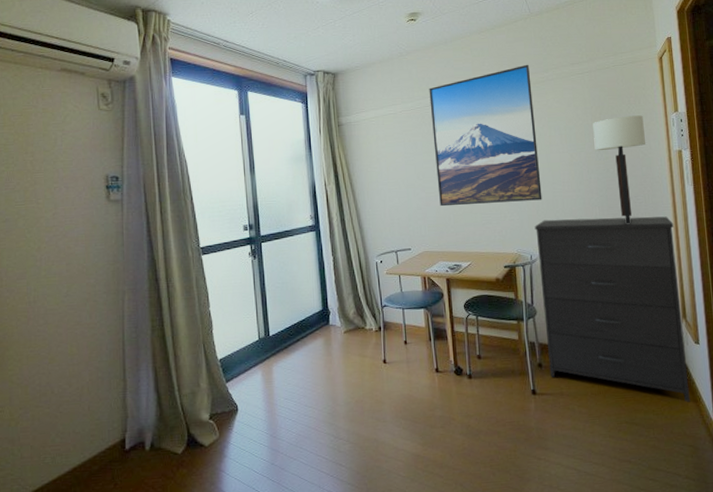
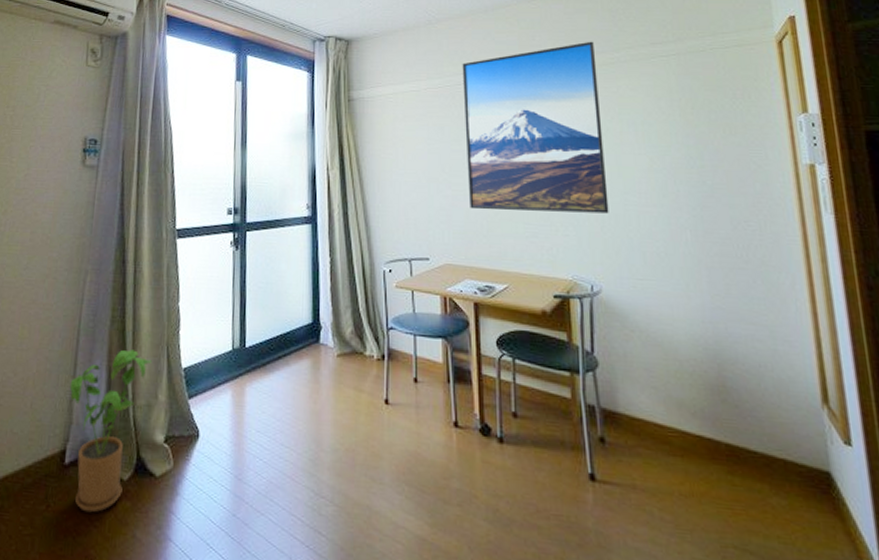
house plant: none [121,351,192,483] -> present [69,349,152,513]
dresser: present [534,216,690,402] -> none [597,240,840,534]
table lamp: present [593,115,645,223] -> none [681,113,759,257]

